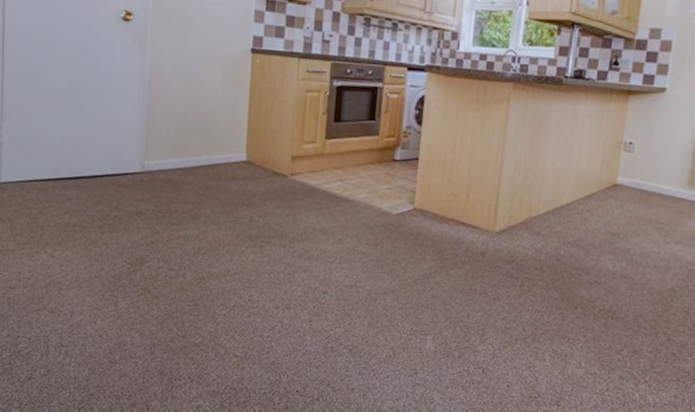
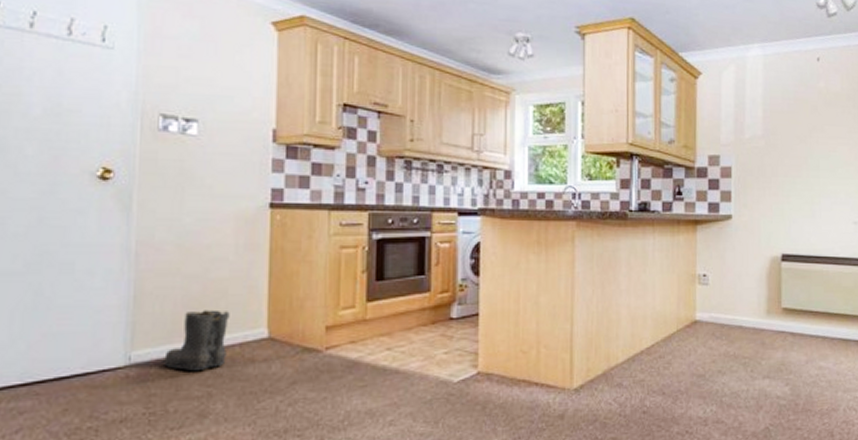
boots: none [165,133,218,182] -> present [160,309,230,372]

